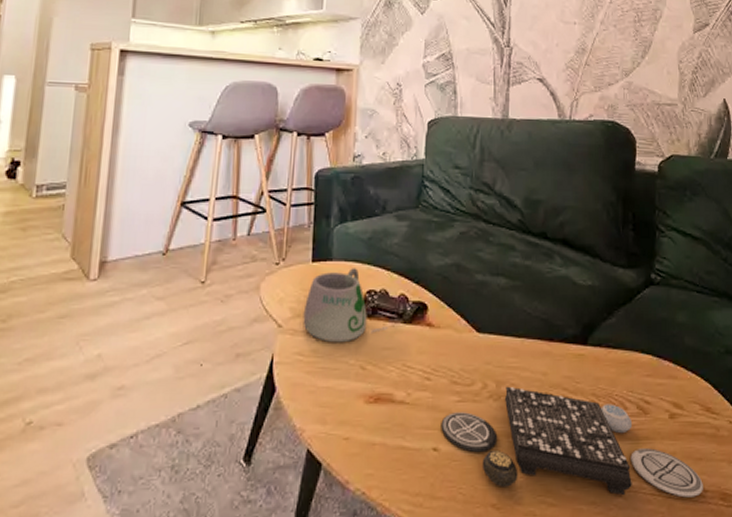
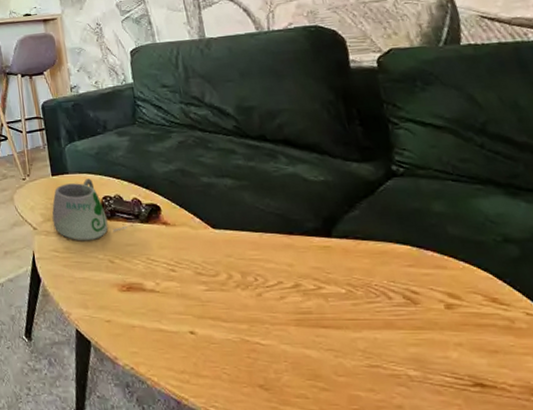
board game: present [441,386,703,498] -> none [193,276,507,391]

